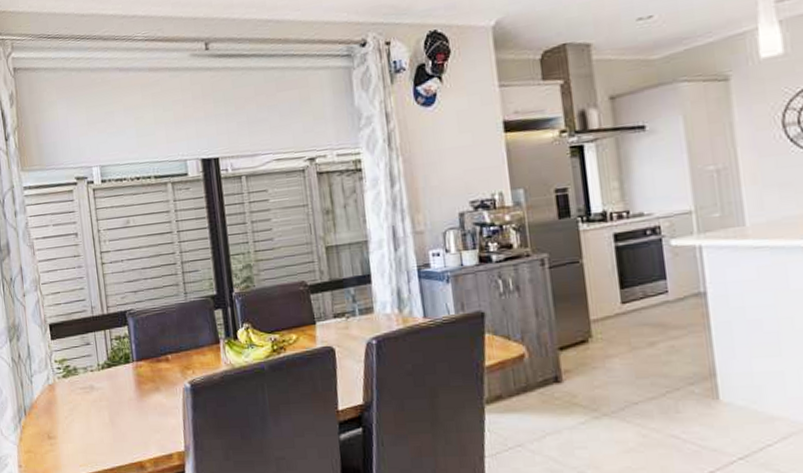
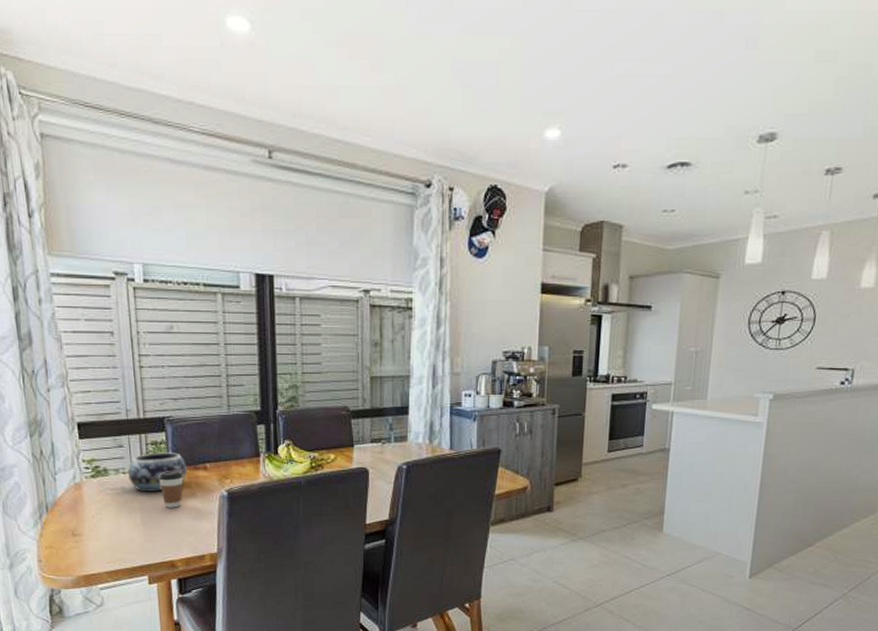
decorative bowl: none [95,346,150,390] -> present [127,452,187,493]
coffee cup: none [124,365,148,405] -> present [159,471,184,508]

